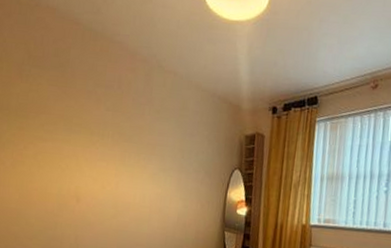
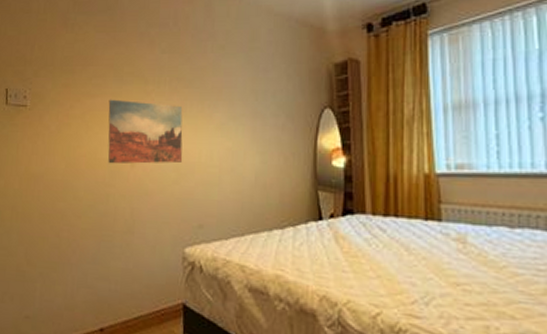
wall art: none [57,144,122,202] -> present [108,99,183,164]

